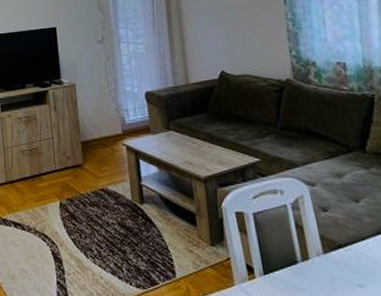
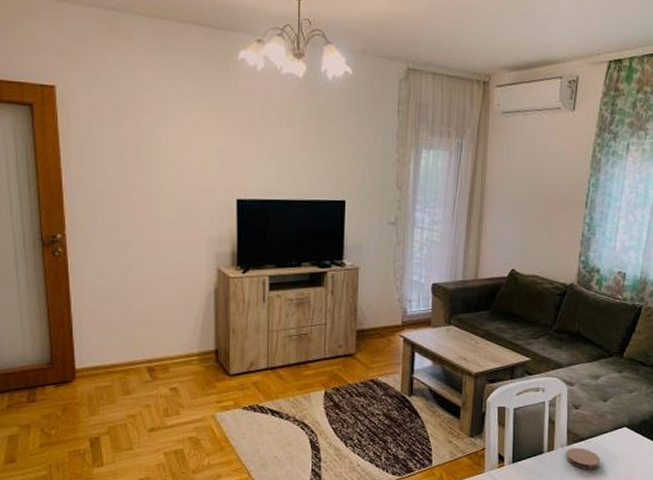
coaster: none [325,256,371,283] -> present [566,447,601,470]

